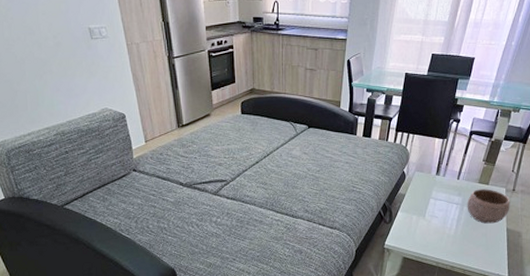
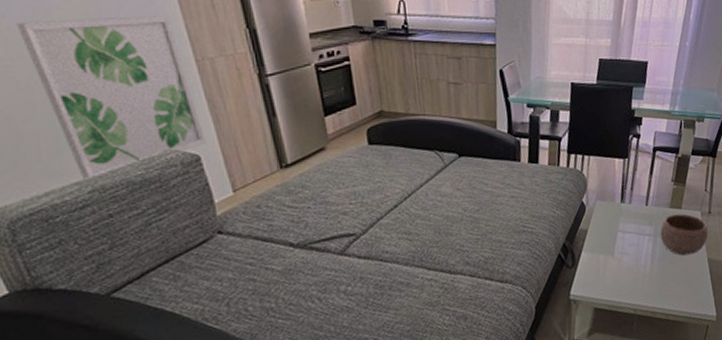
wall art: none [16,11,130,128] -> present [16,15,207,183]

